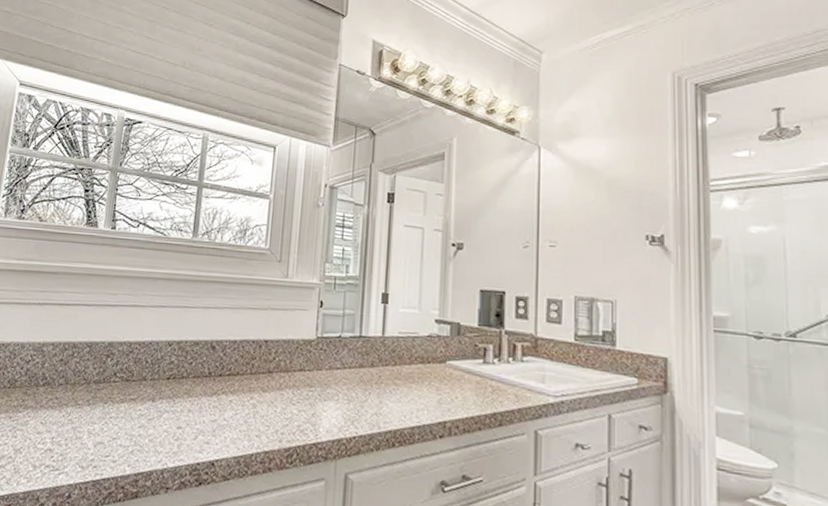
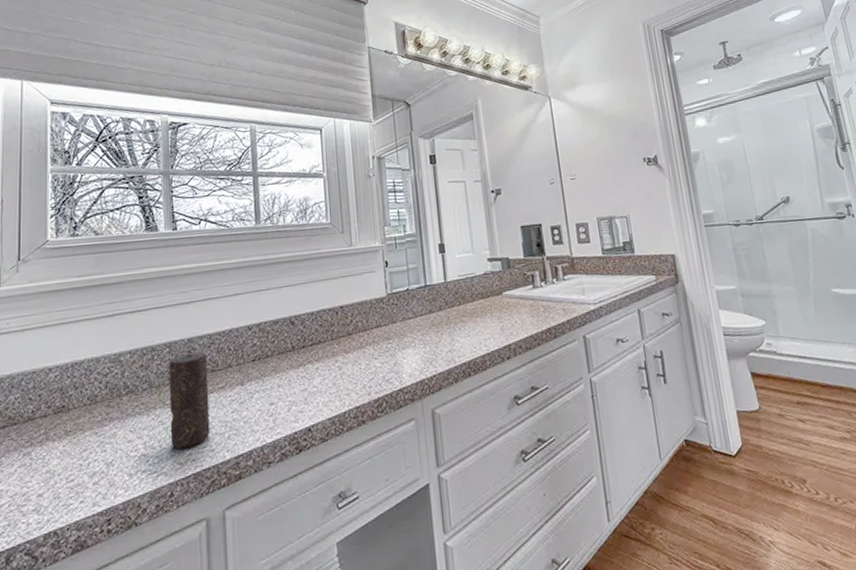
candle: none [76,357,125,453] -> present [169,351,210,449]

